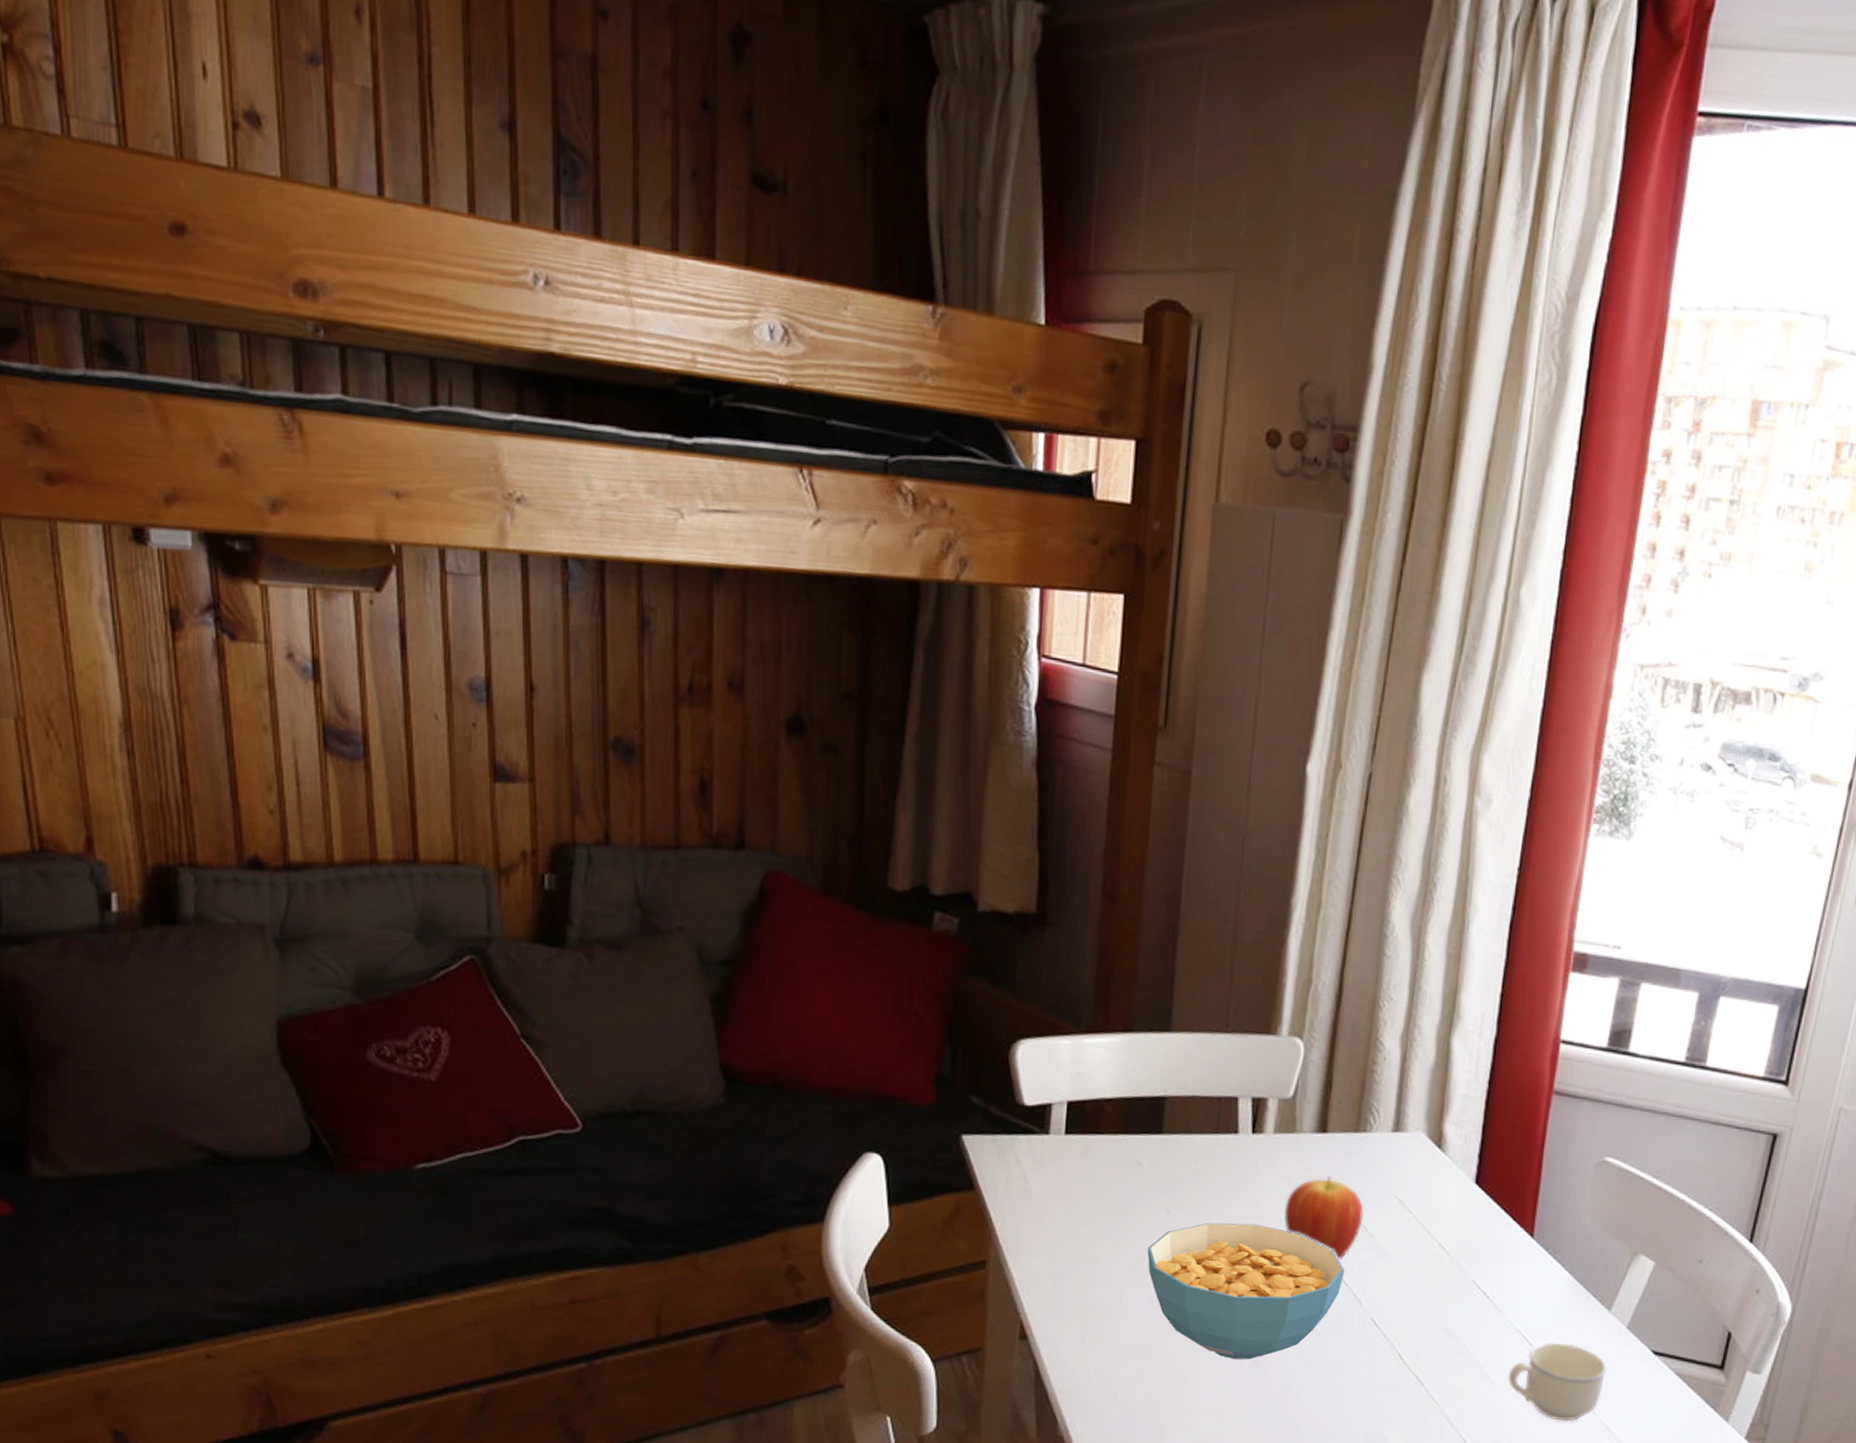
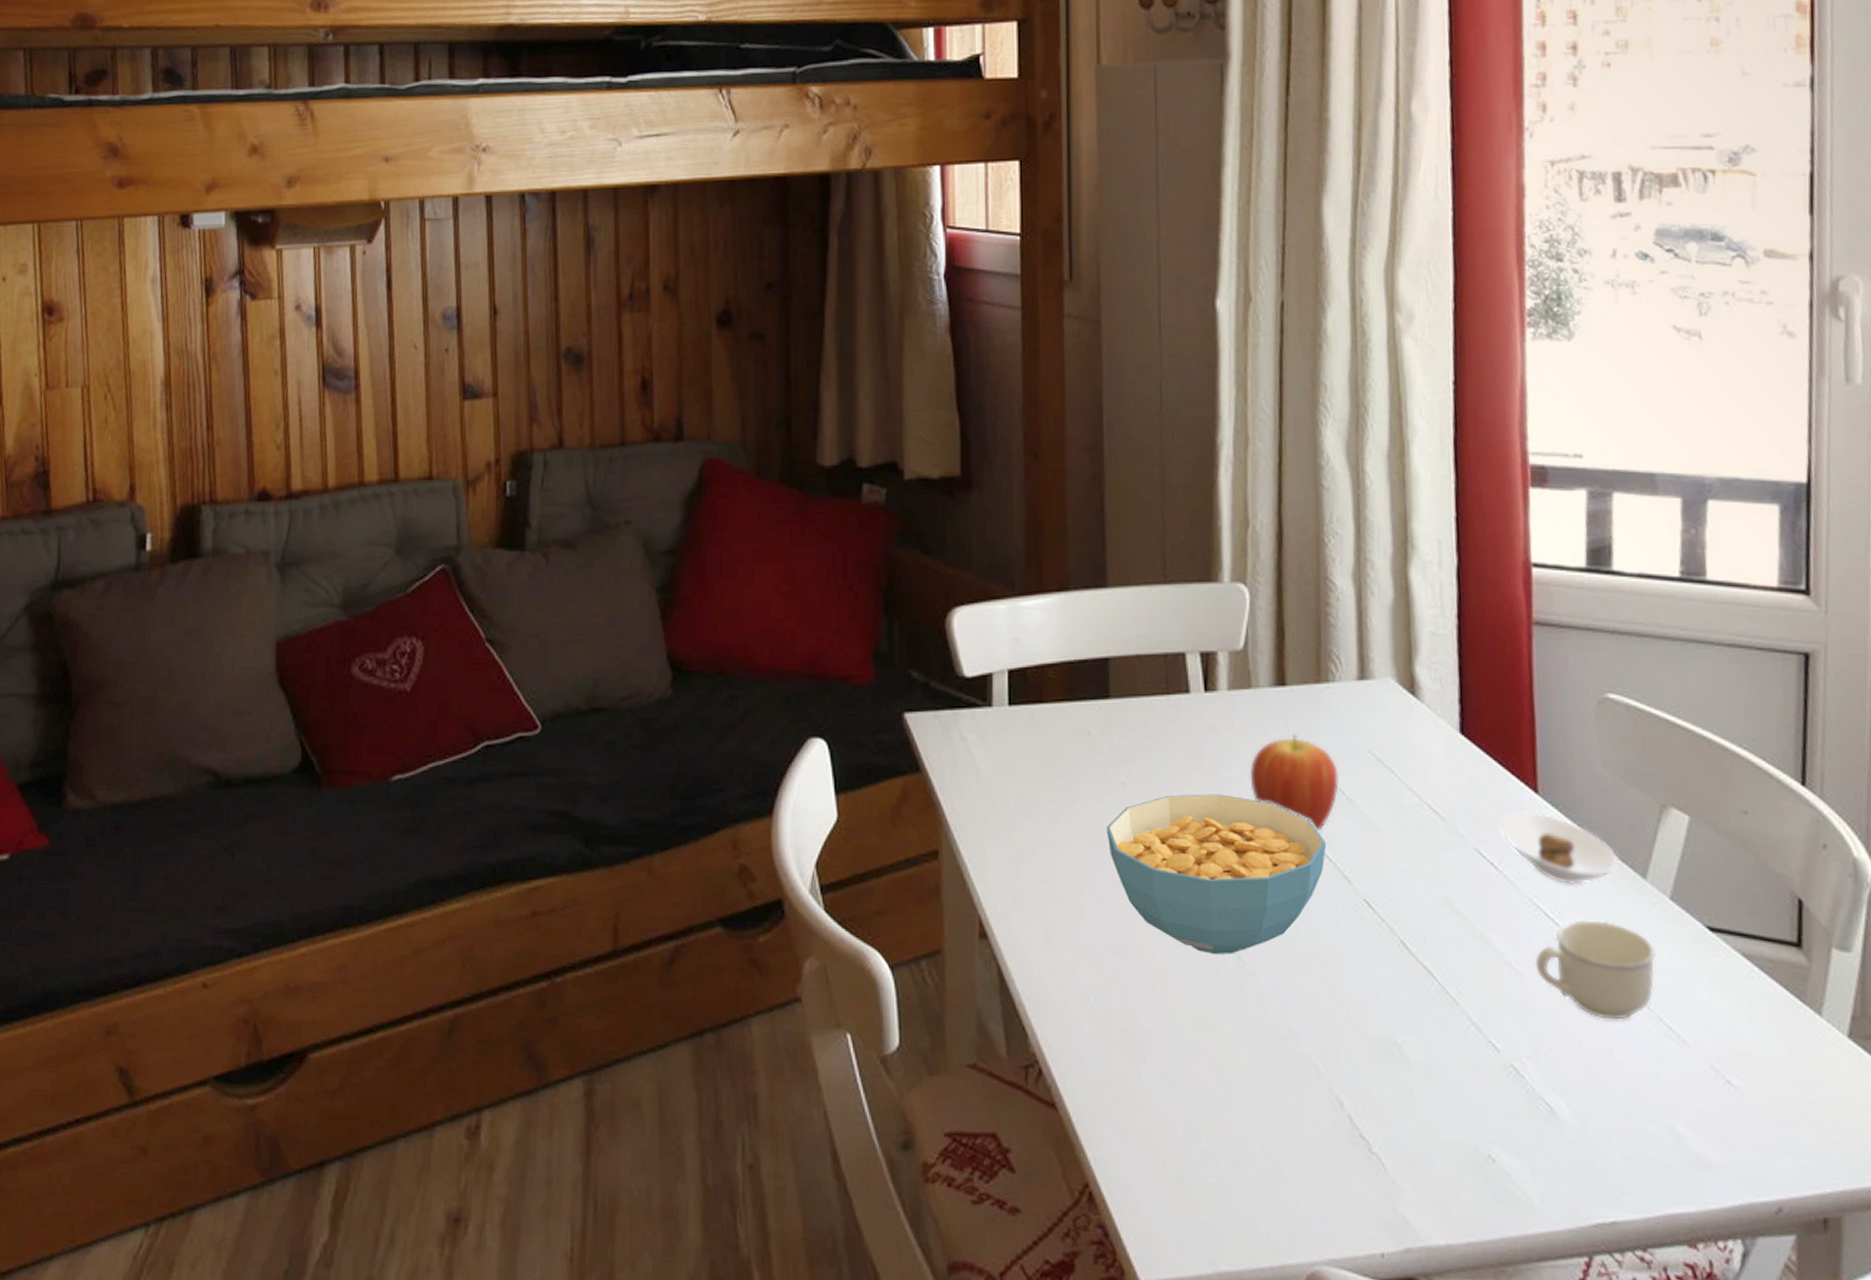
saucer: none [1496,1252,1591,1314] -> present [1499,812,1619,885]

